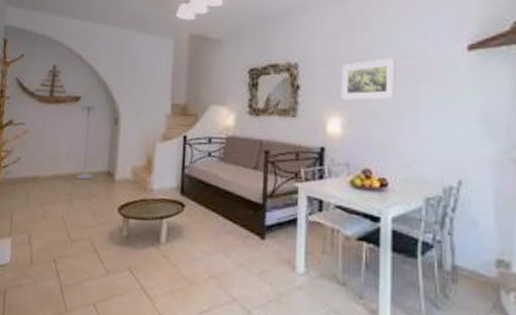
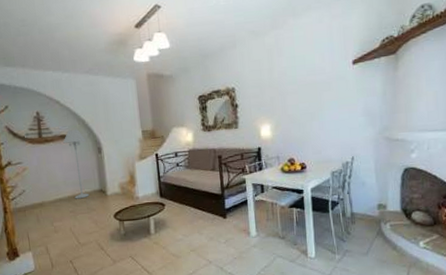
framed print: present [340,58,396,101] -> none [267,76,306,111]

